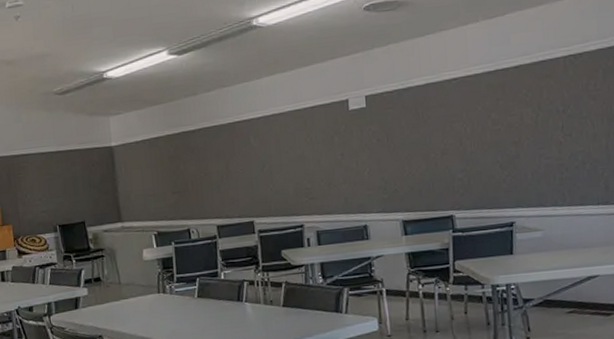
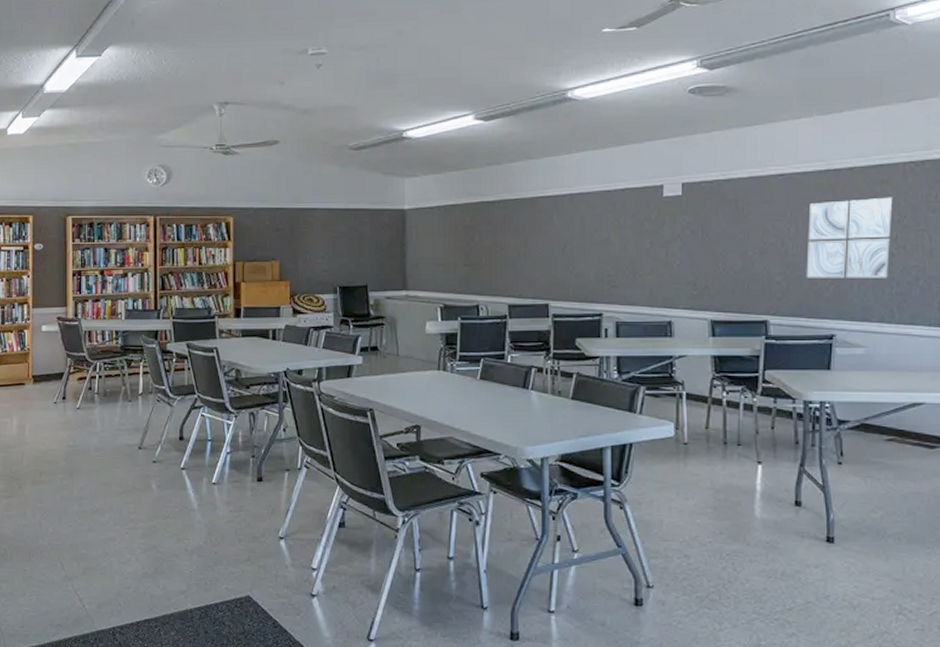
wall art: none [482,89,560,173] -> present [806,197,893,278]

